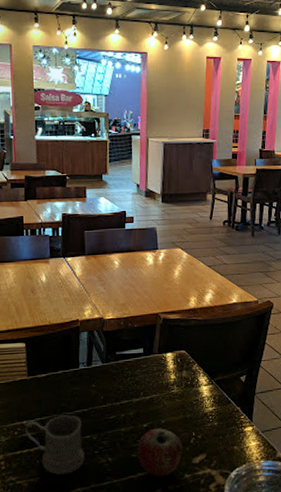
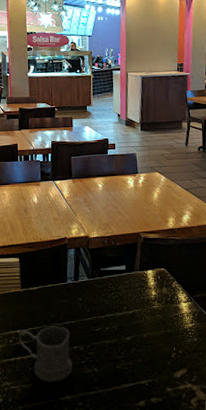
apple: present [137,428,183,477] -> none [121,342,165,389]

